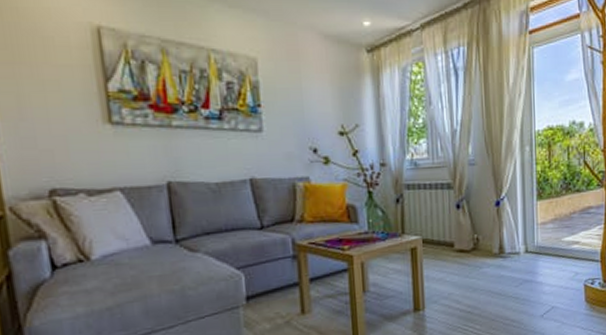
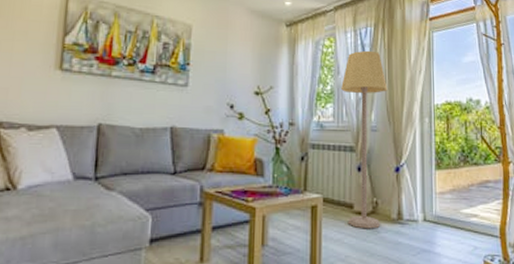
lamp: none [433,74,485,266] -> present [340,50,388,229]

